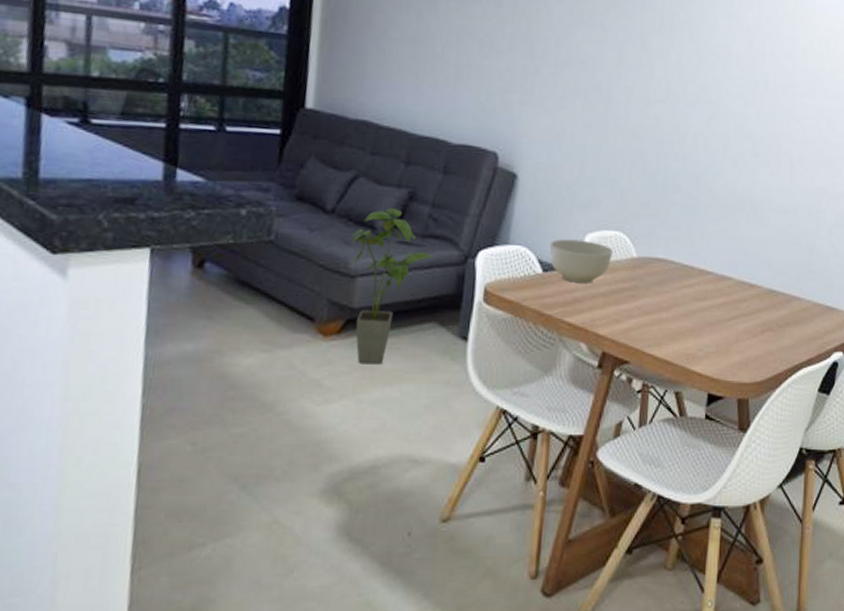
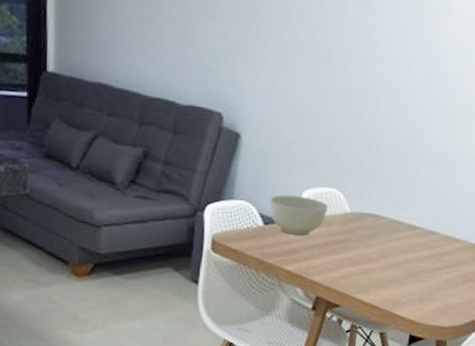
house plant: present [350,208,436,365] -> none [94,165,169,302]

